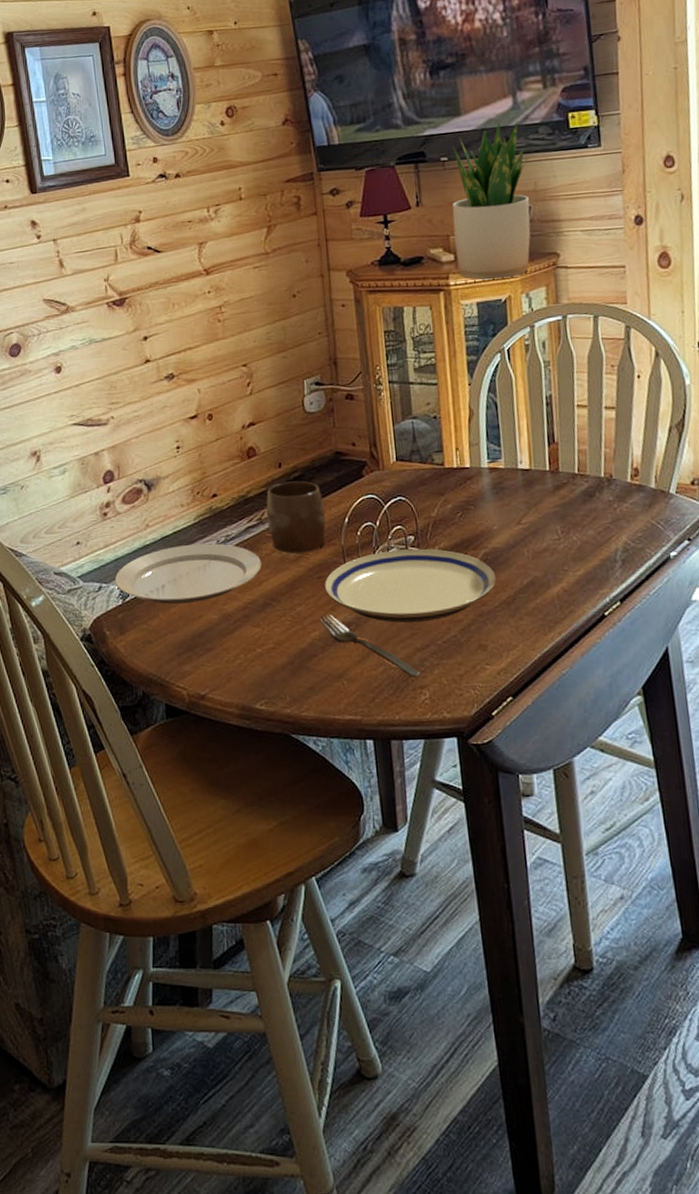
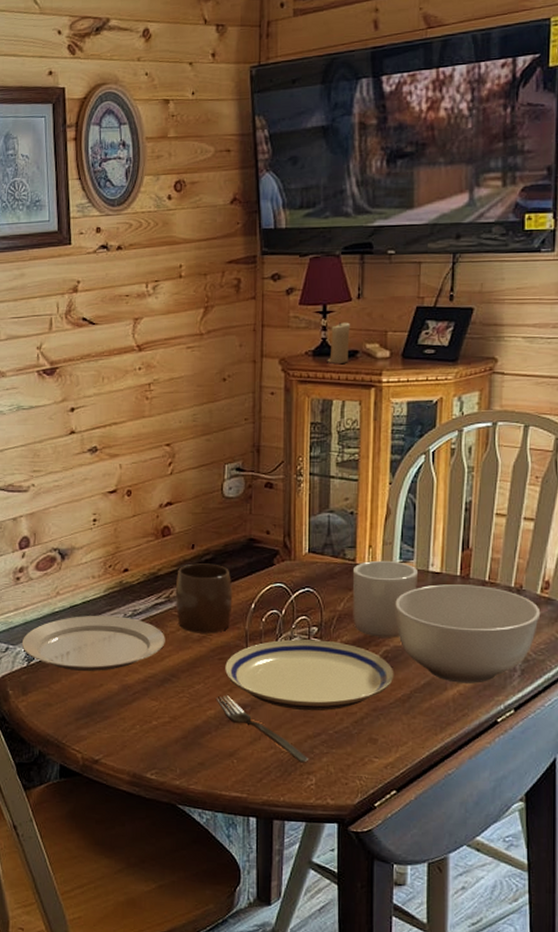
candle: none [393,230,414,271] -> present [327,322,350,364]
mug: none [442,461,509,541] -> present [352,560,418,638]
planter: present [452,121,531,280] -> none [391,218,480,380]
bowl: none [488,478,634,580] -> present [395,584,541,684]

